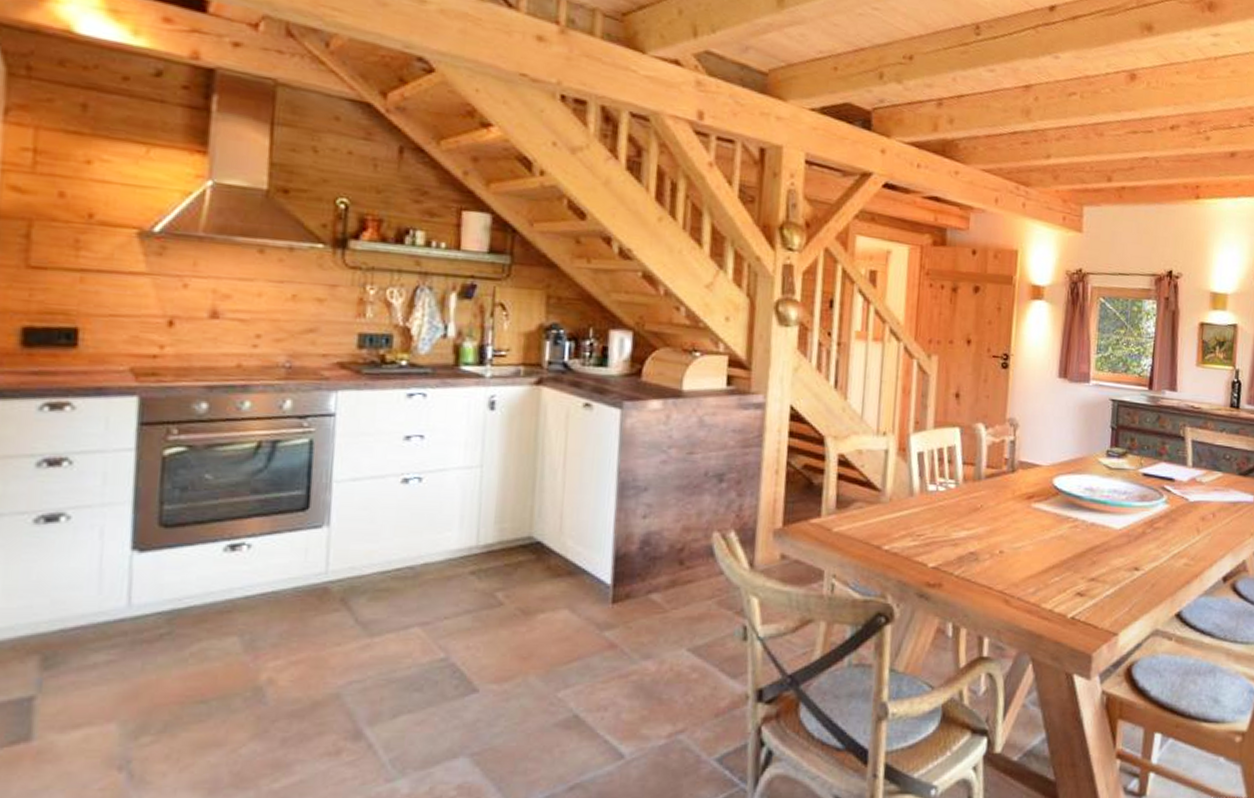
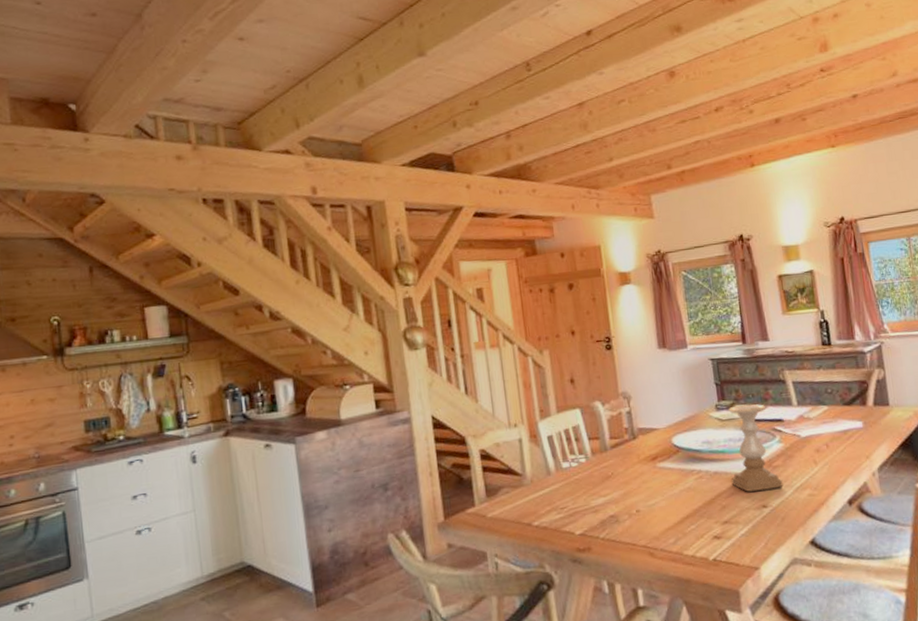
candle holder: none [1107,455,1161,553] -> present [728,404,783,492]

